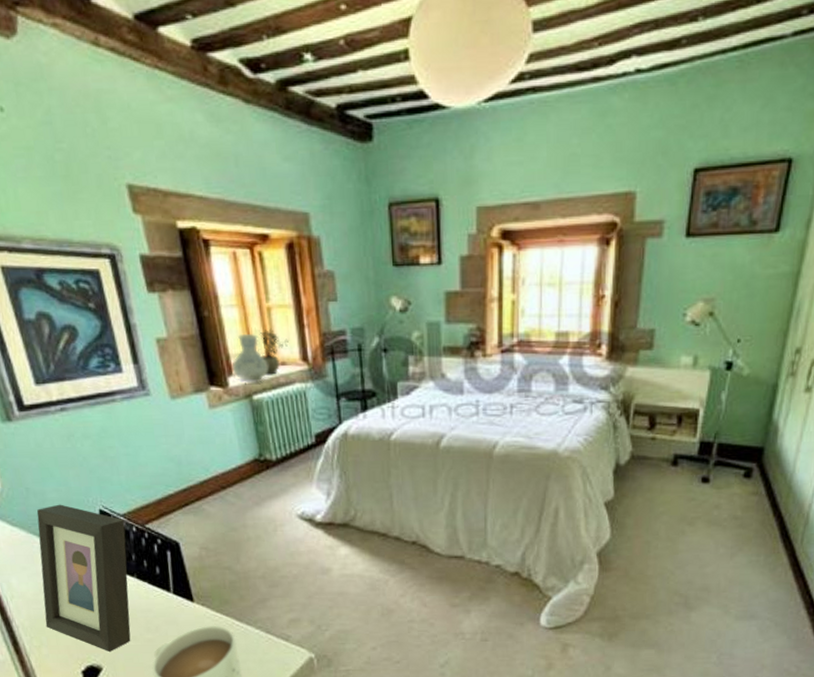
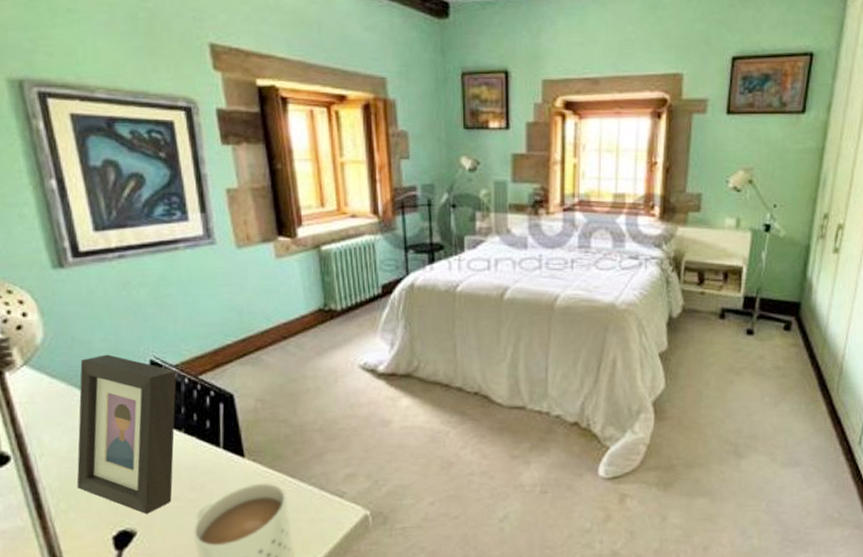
vase: present [232,334,269,382] -> none [302,187,338,233]
potted plant: present [259,328,289,375] -> none [331,182,360,227]

